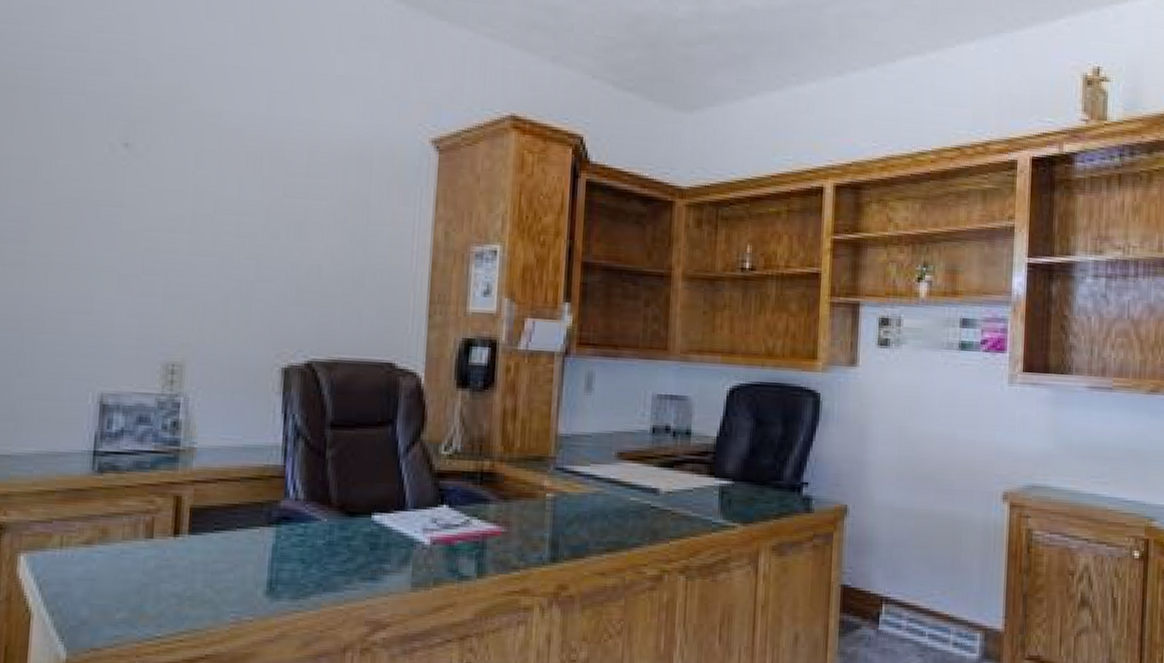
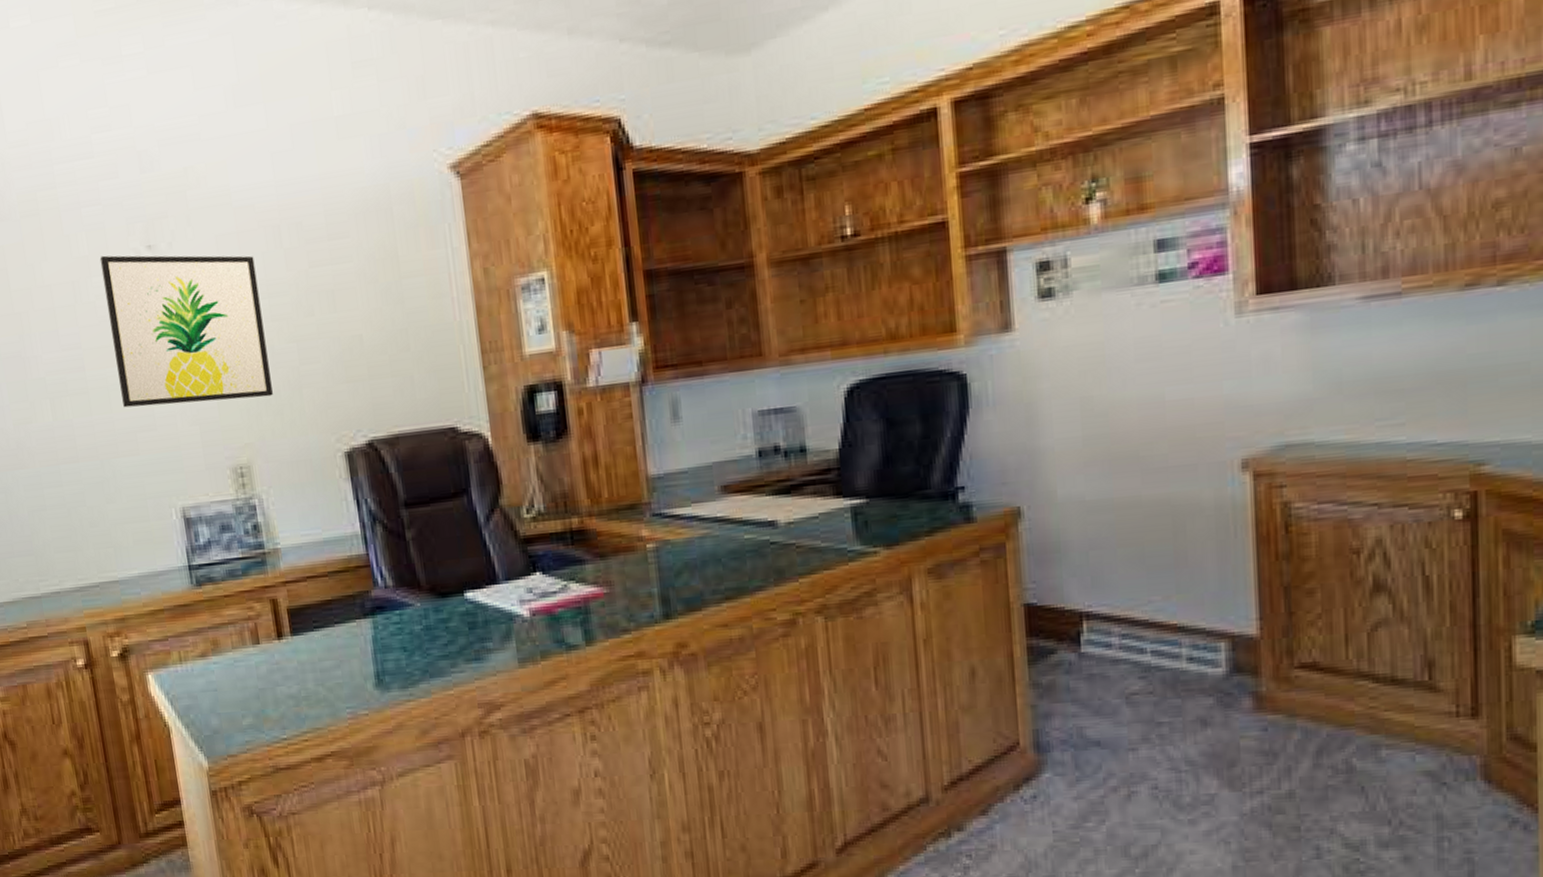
wall art: none [61,142,231,304] -> present [99,255,273,408]

